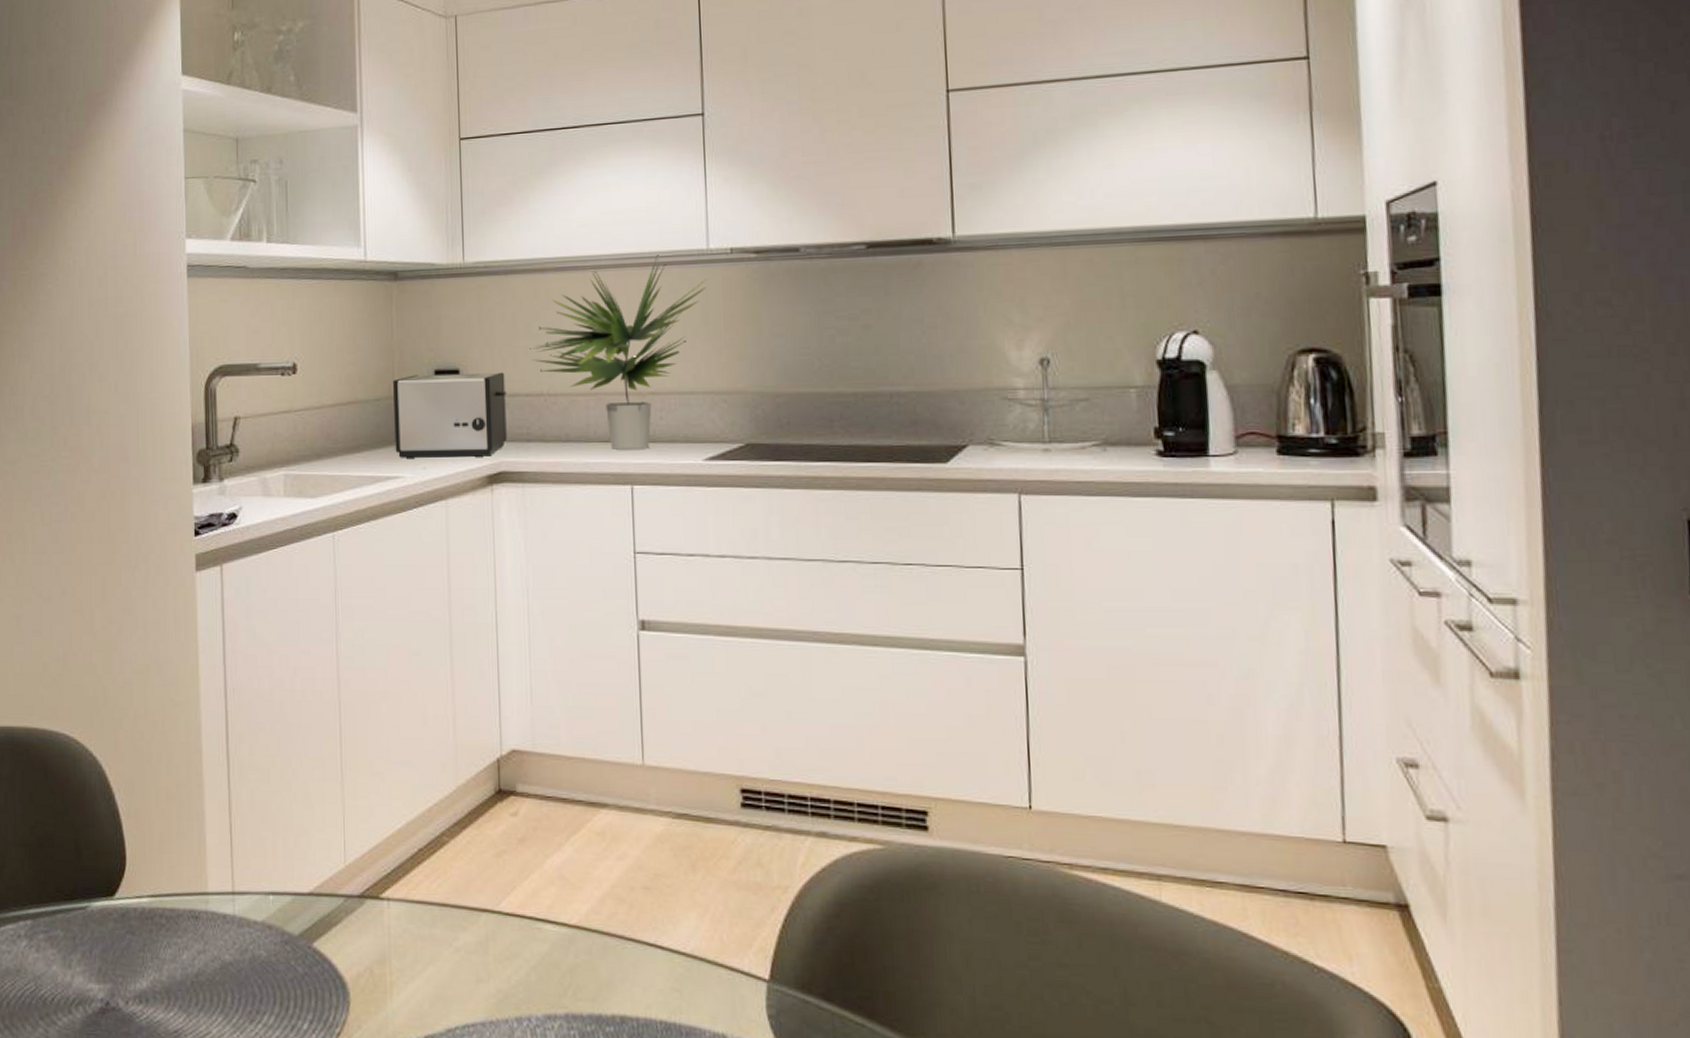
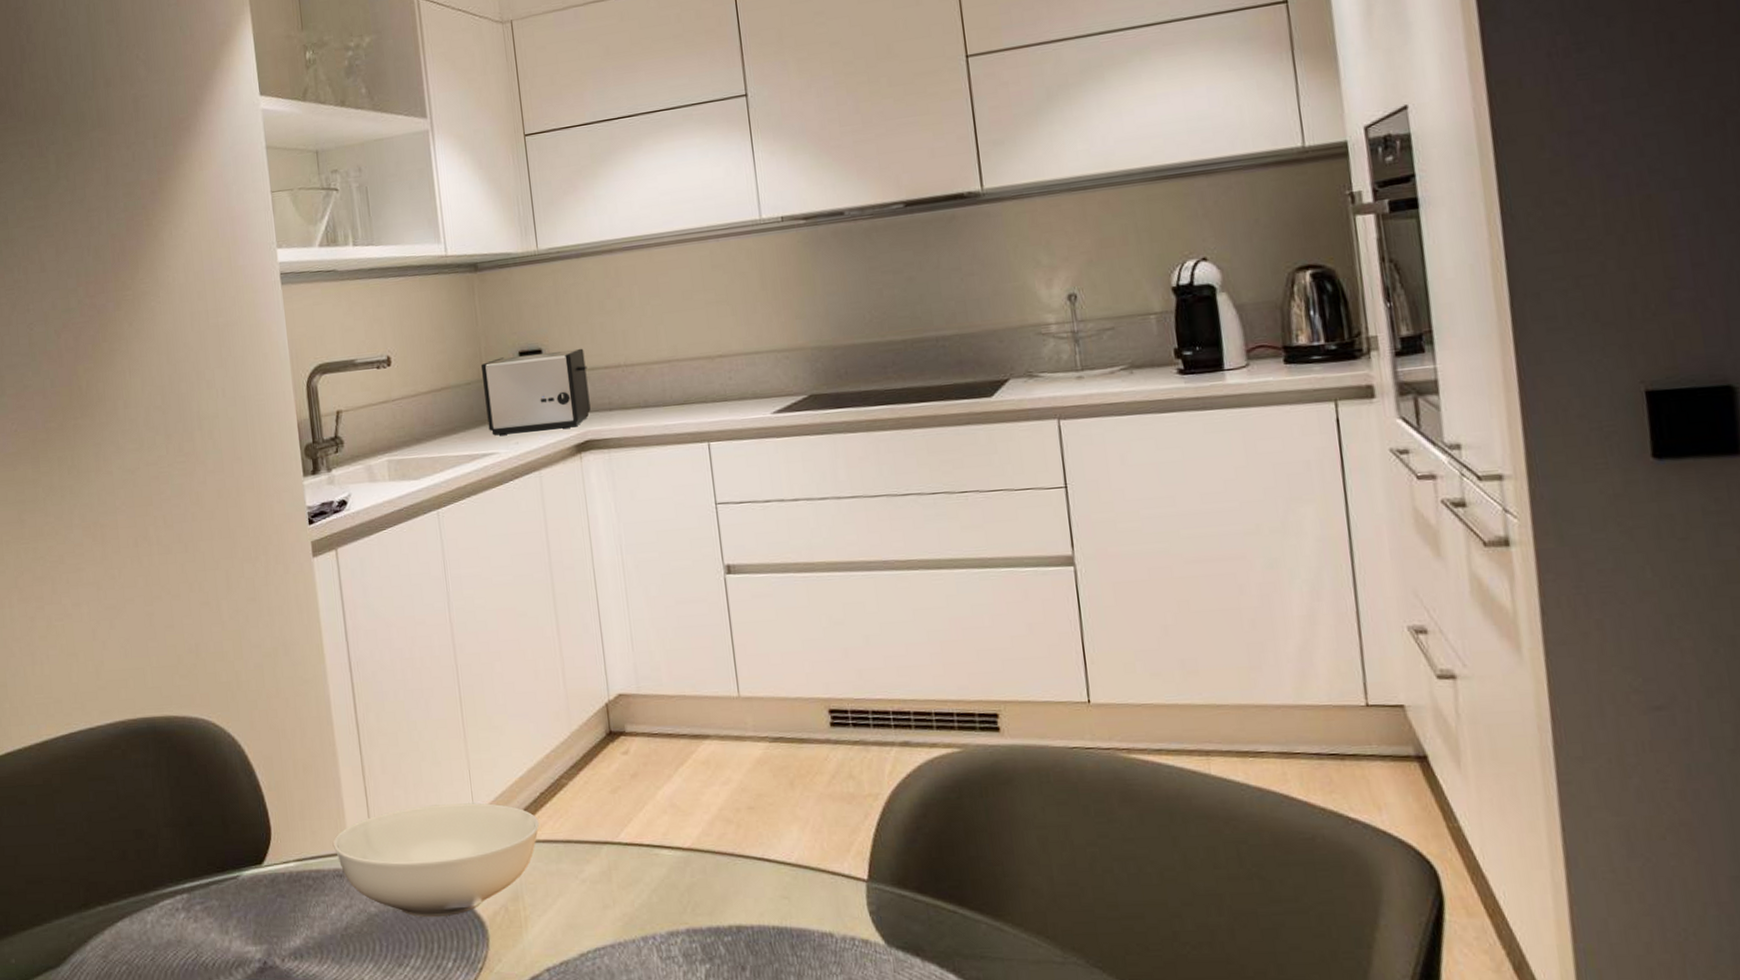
bowl: none [190,850,415,974] -> present [332,803,540,918]
plant: present [531,255,708,451] -> none [606,228,763,412]

